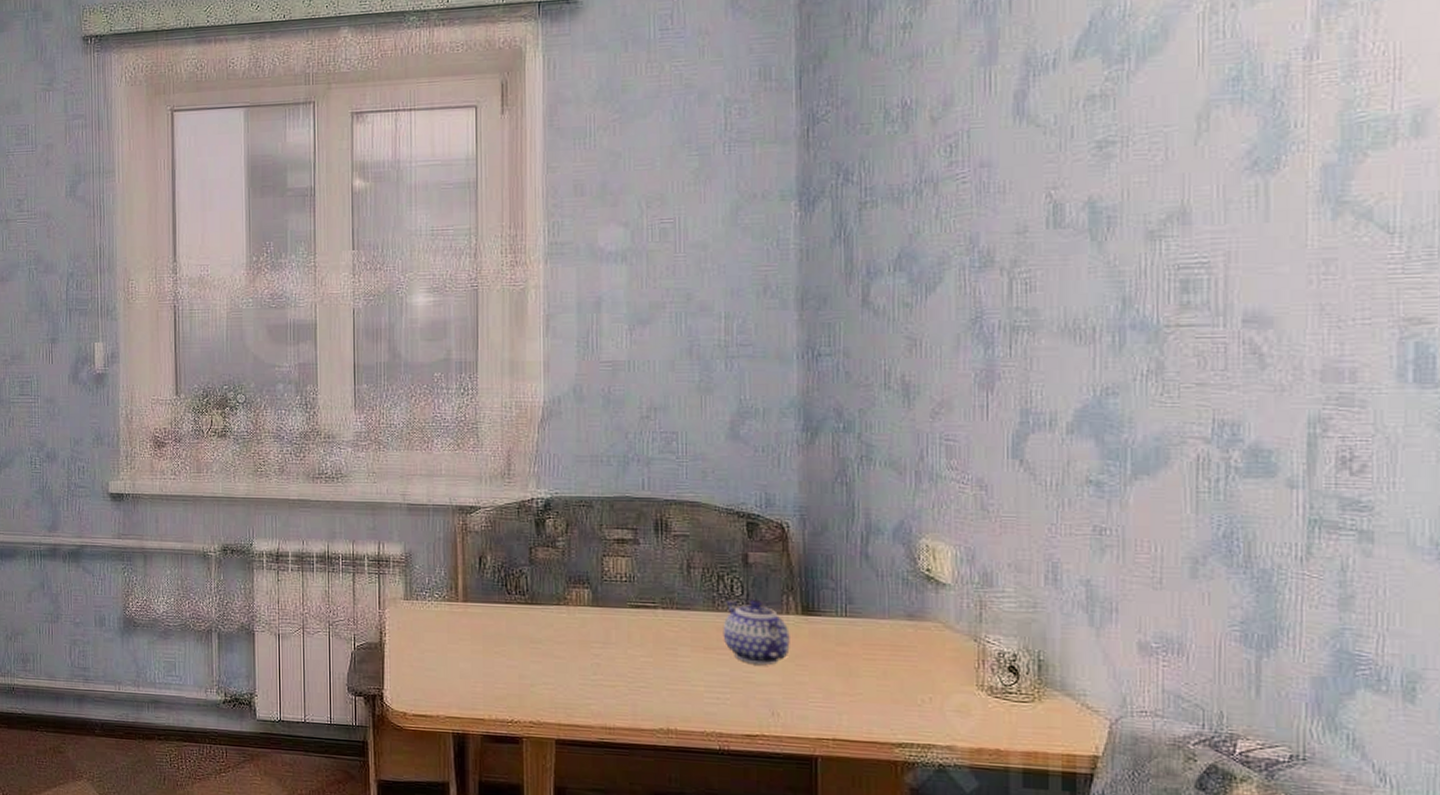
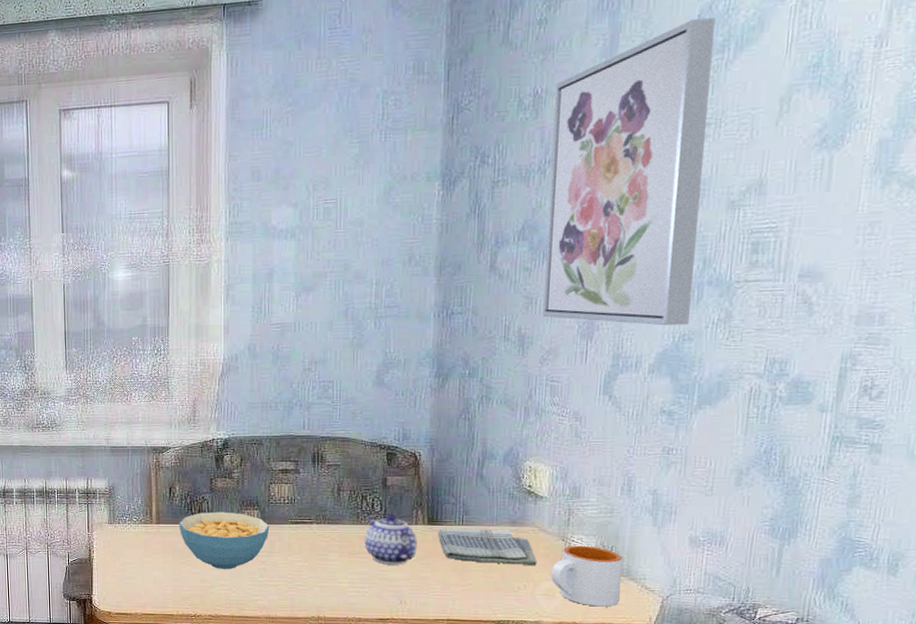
cereal bowl: none [491,589,604,663] -> present [179,511,270,569]
dish towel: none [815,620,944,673] -> present [437,528,537,566]
wall art: none [927,24,1111,377] -> present [542,18,715,326]
mug: none [964,648,1054,731] -> present [551,545,623,607]

